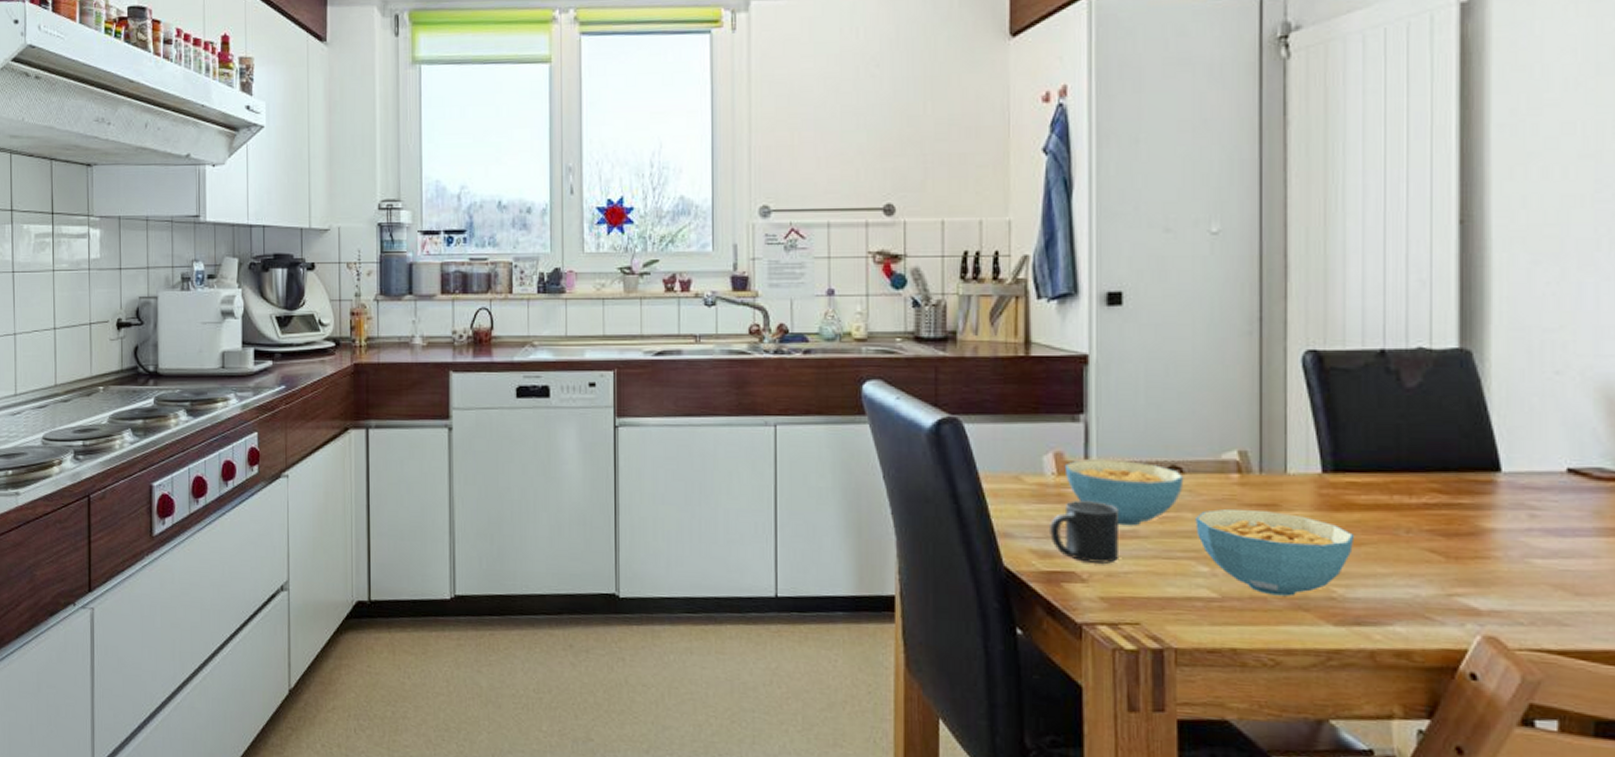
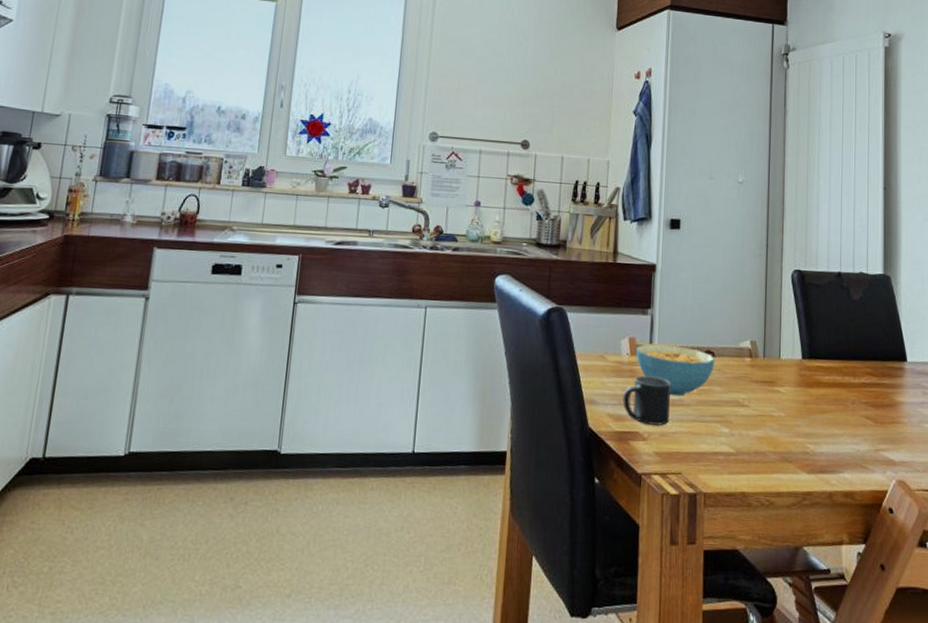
cereal bowl: present [1195,508,1355,597] -> none [721,384,821,451]

